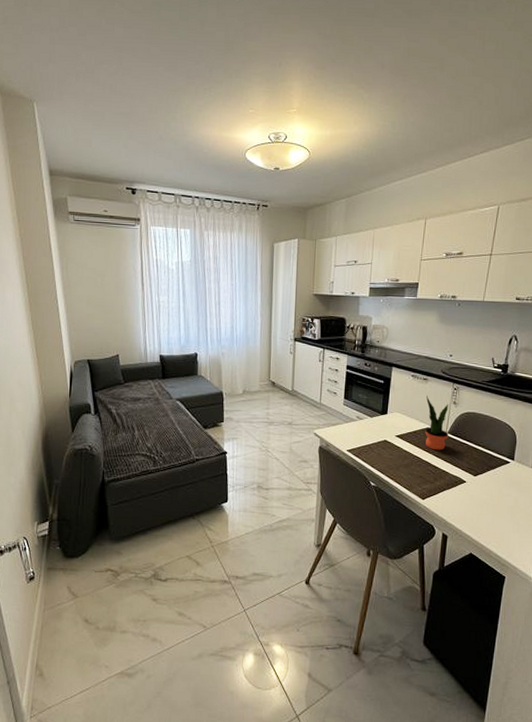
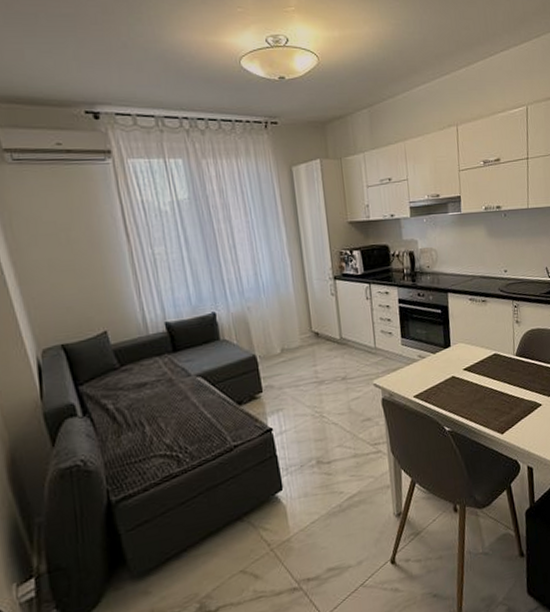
potted plant: present [425,395,449,451] -> none [488,318,517,377]

